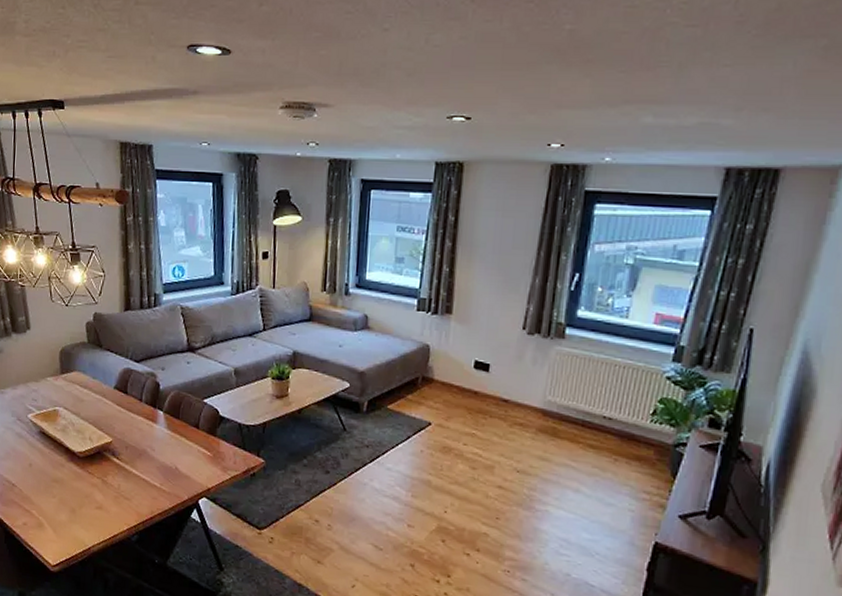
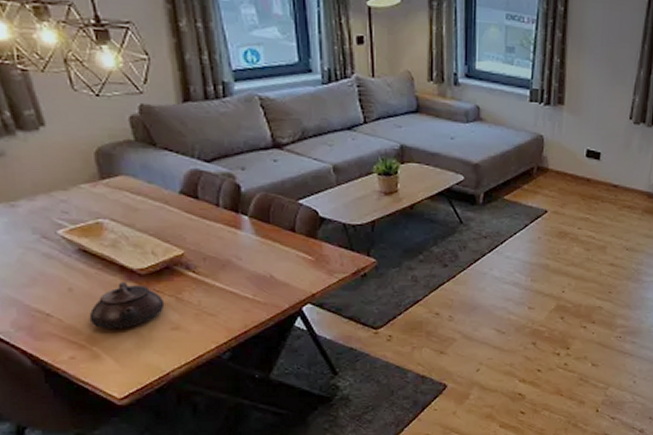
teapot: none [40,462,94,503] -> present [89,282,165,329]

